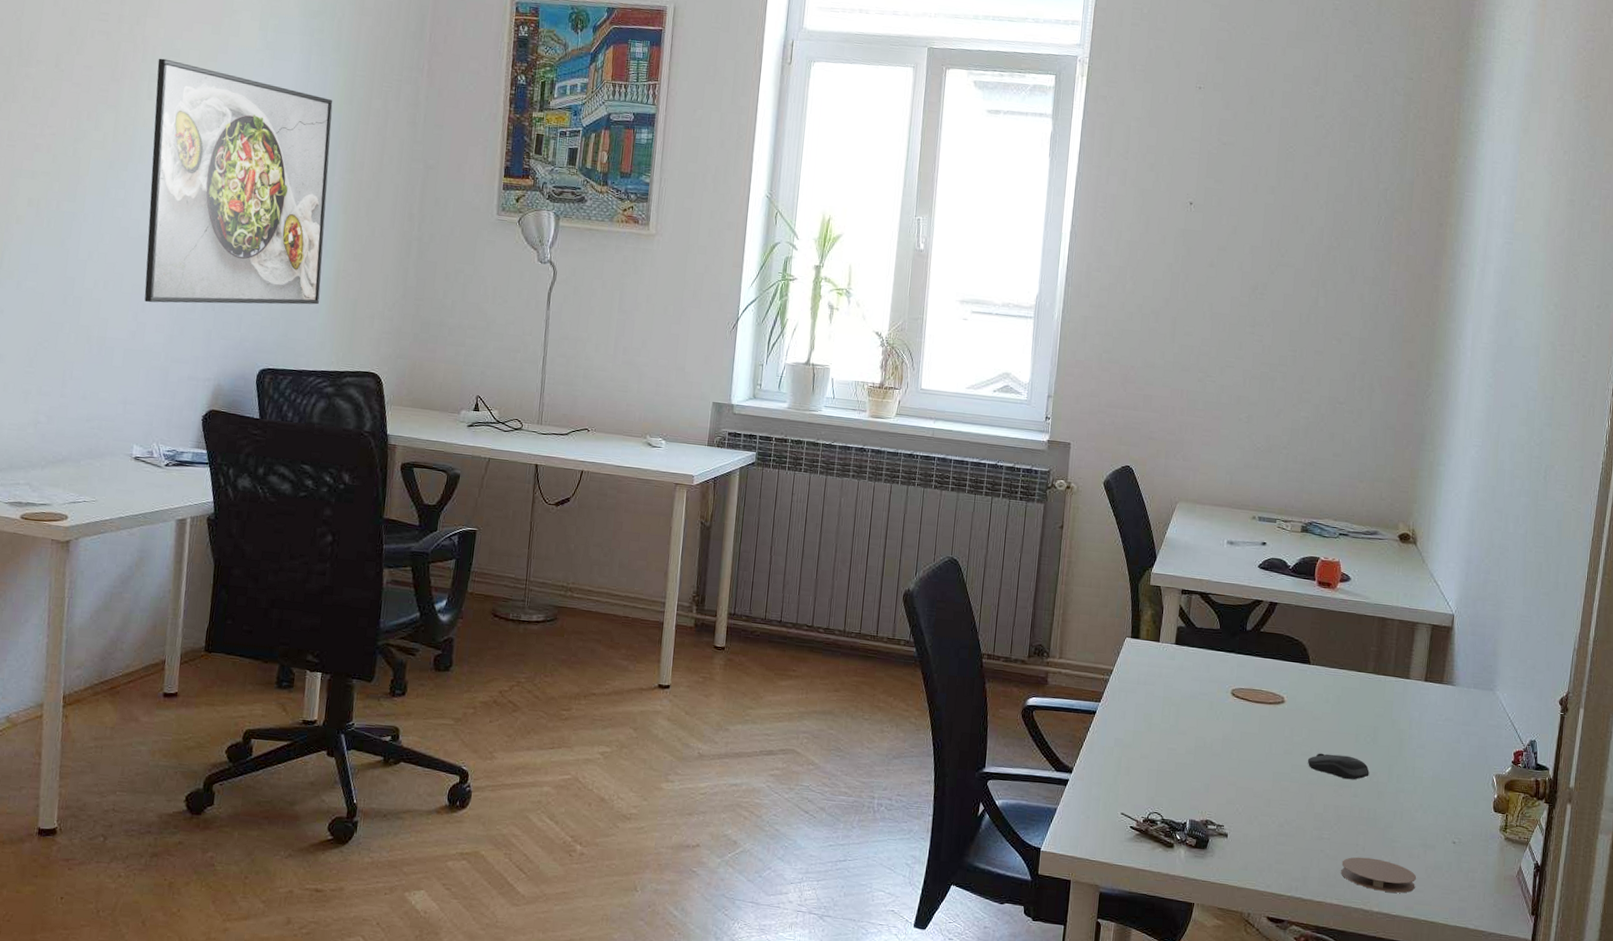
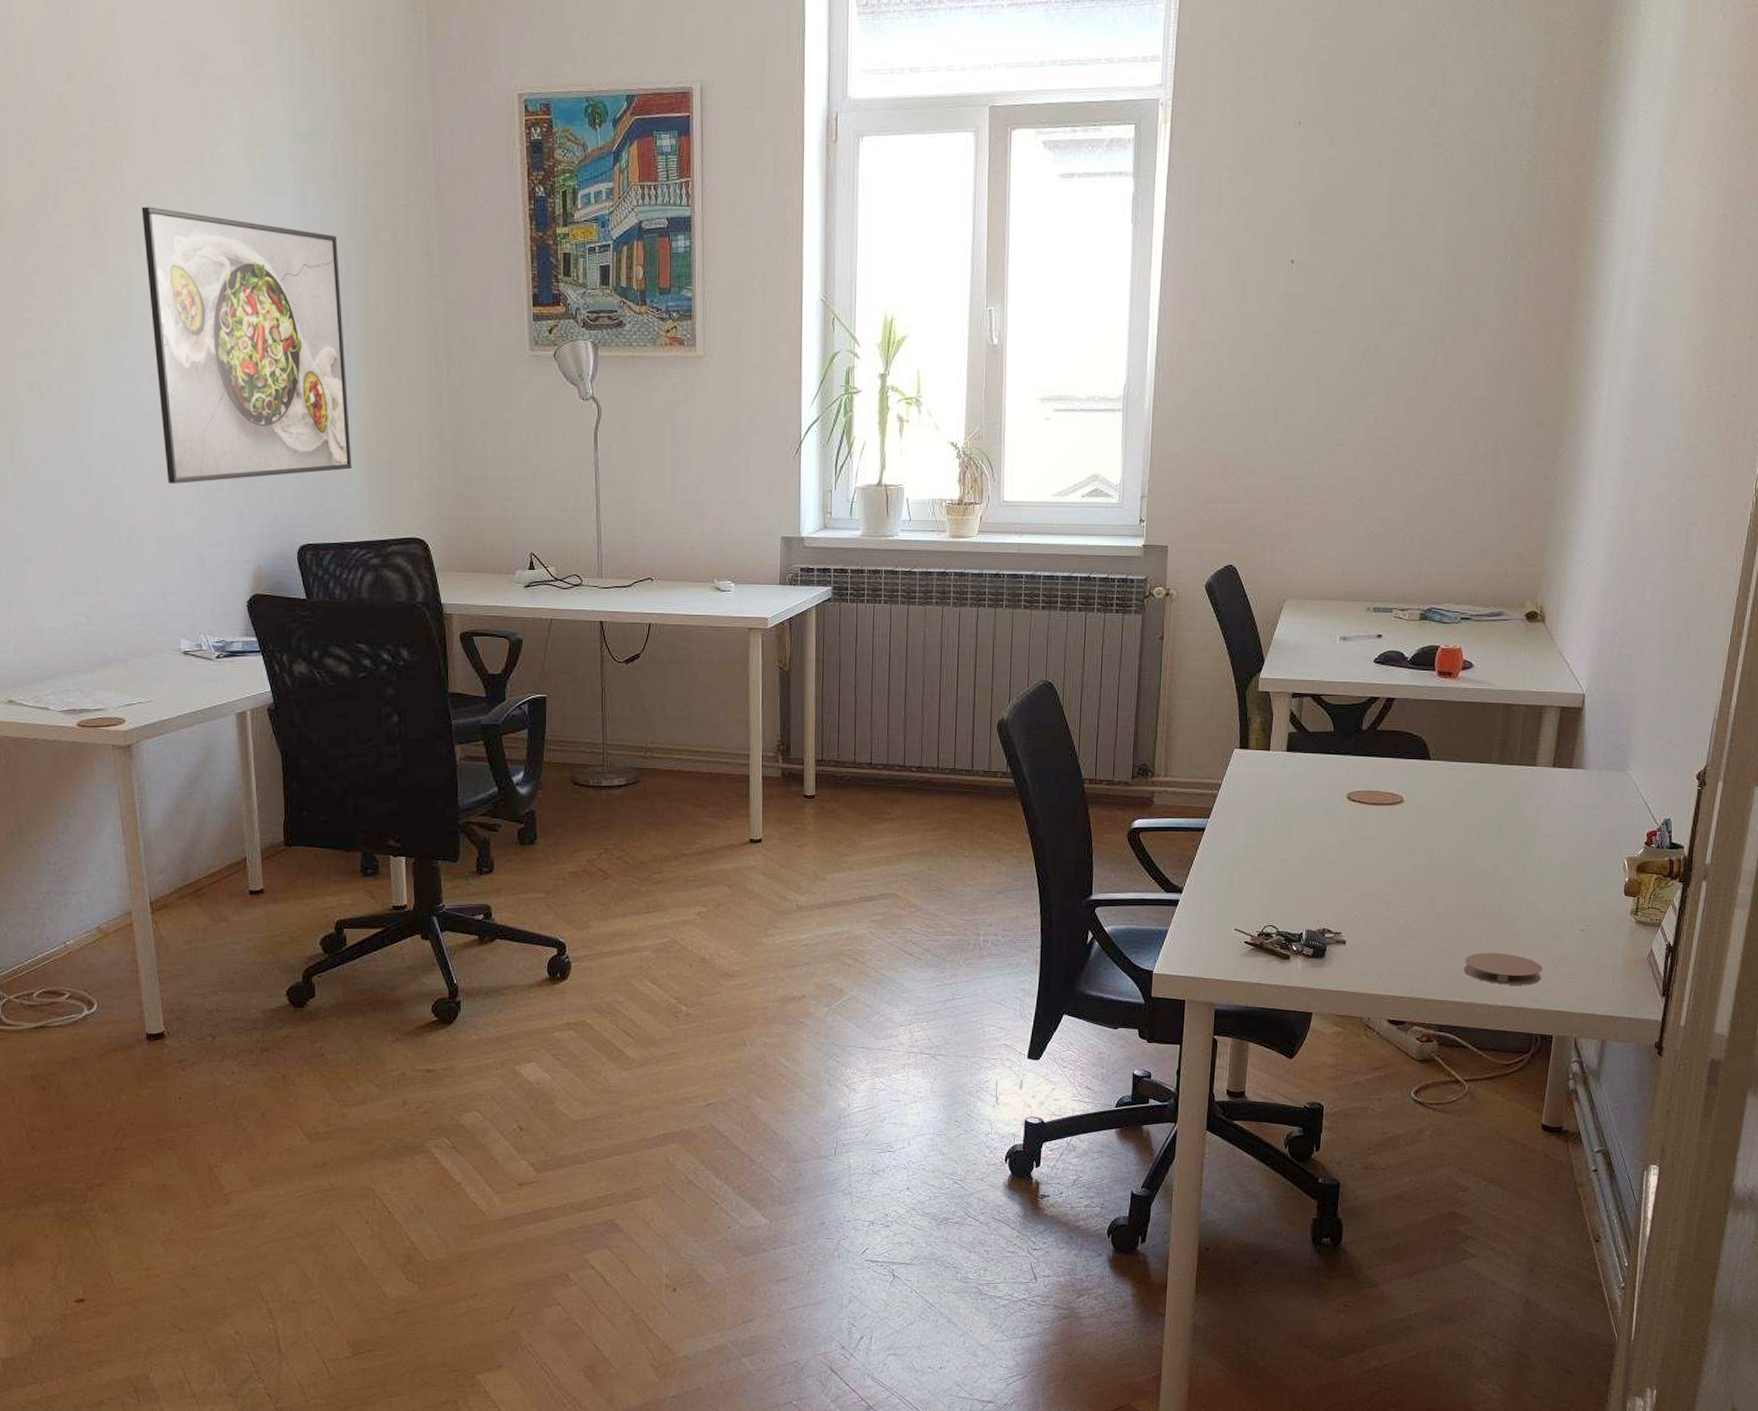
computer mouse: present [1307,753,1370,780] -> none [1428,851,1494,876]

